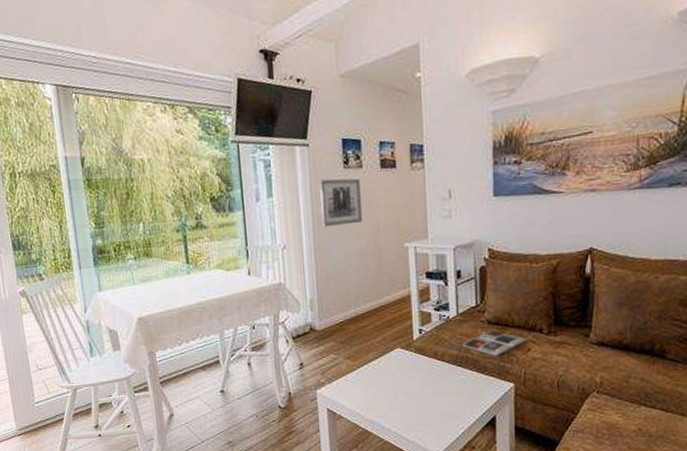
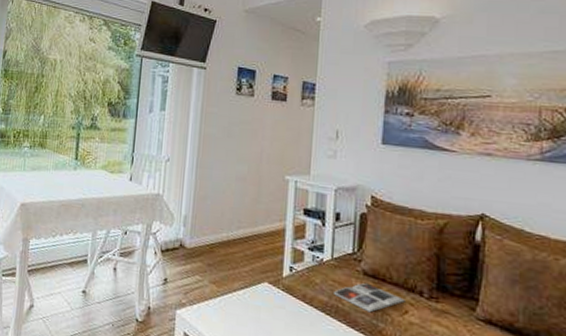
wall art: present [320,178,363,228] -> none [208,101,251,149]

